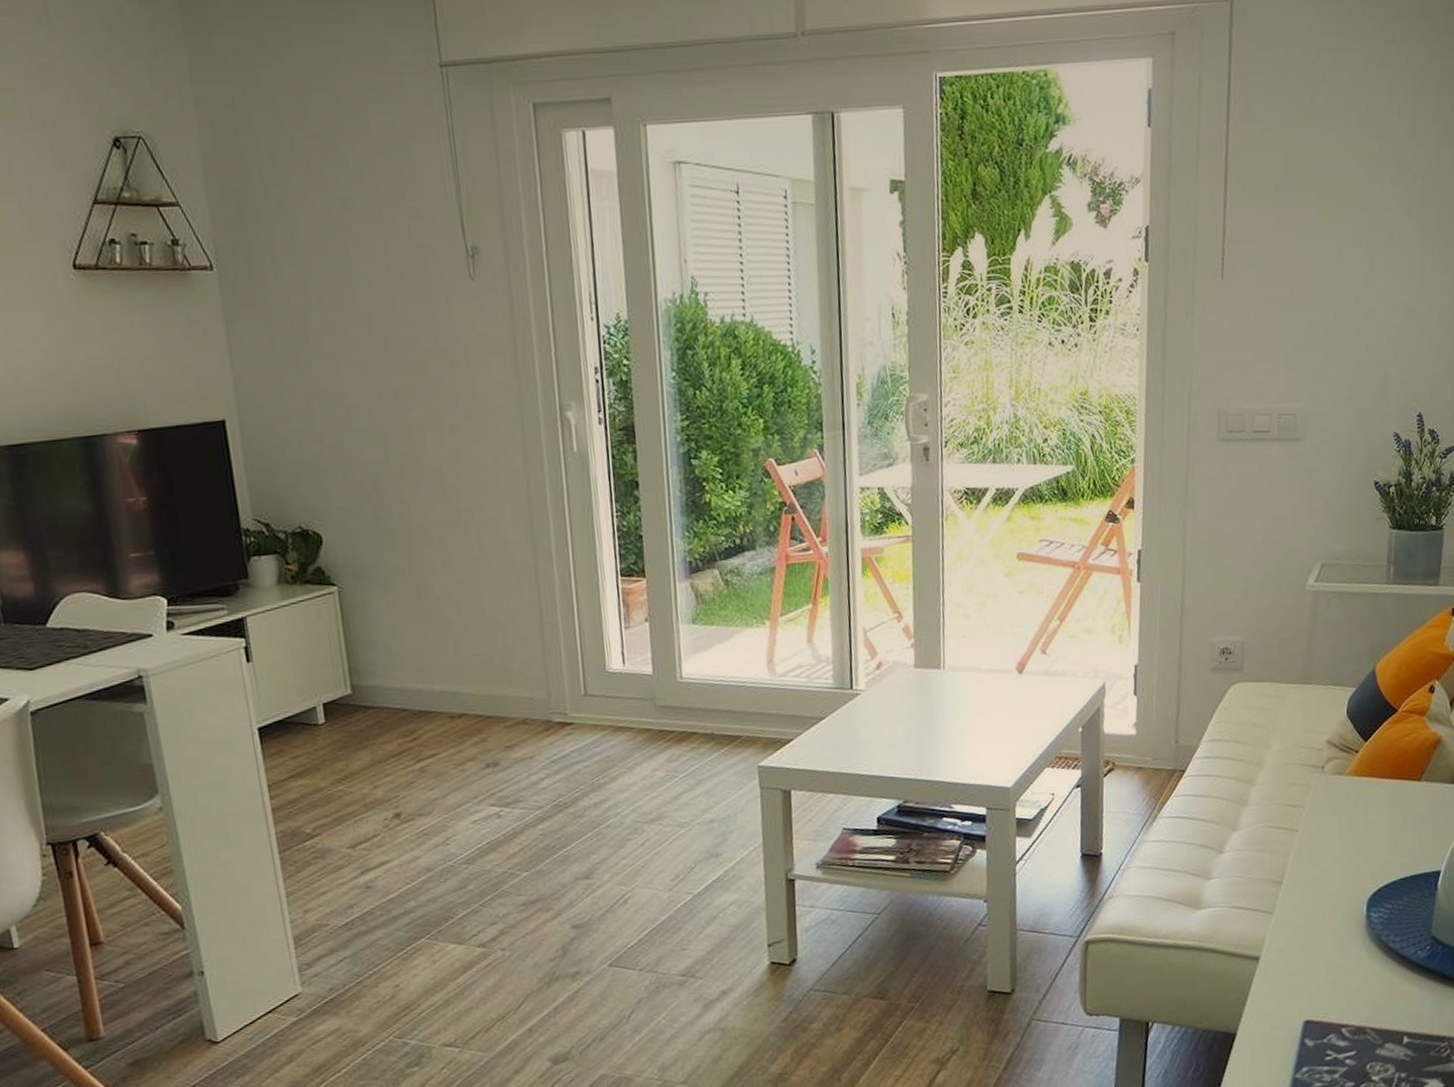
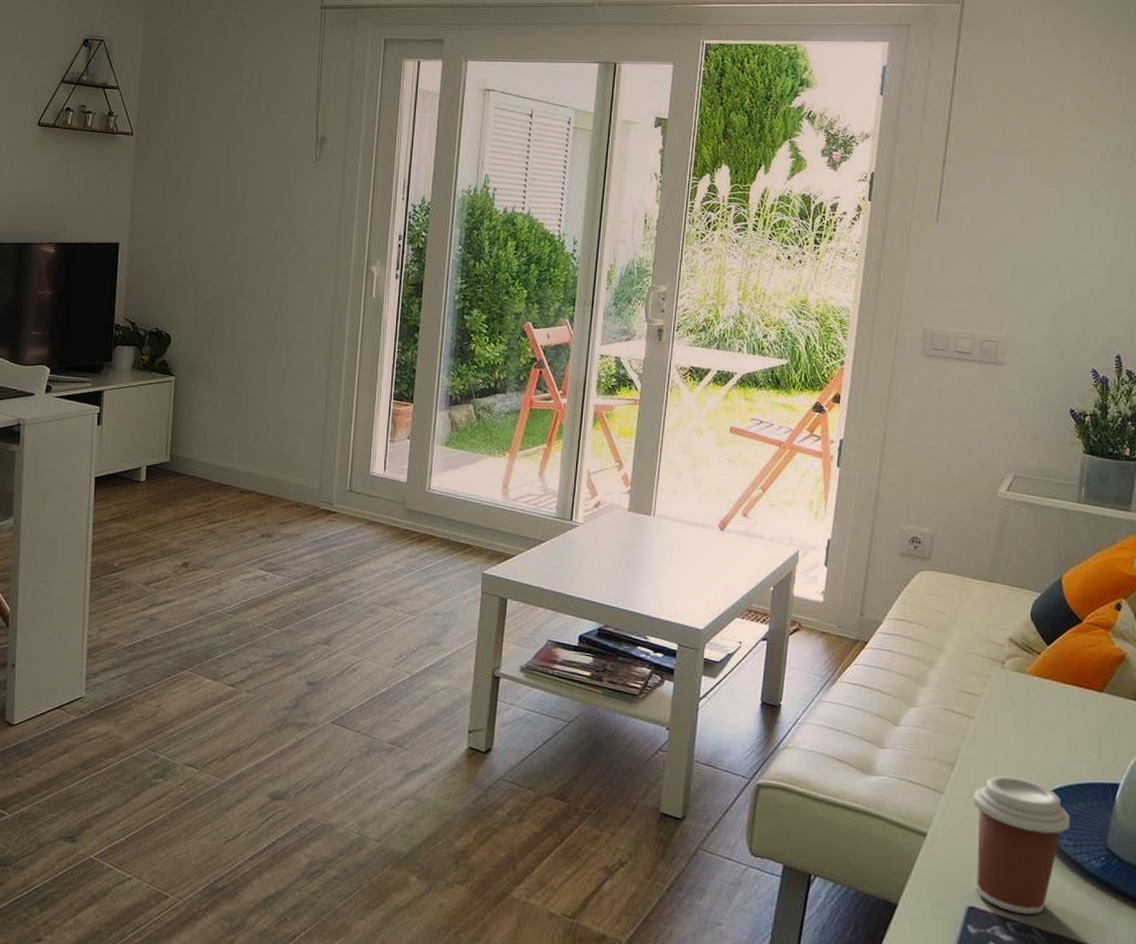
coffee cup: none [1302,883,1396,1018] -> present [972,776,1070,915]

